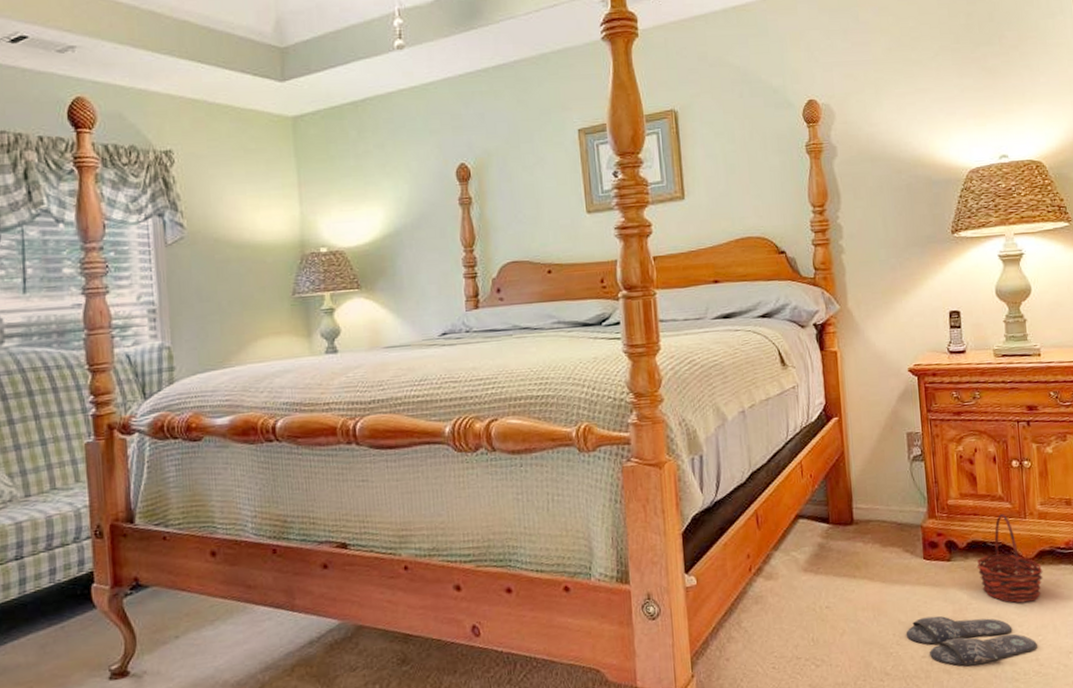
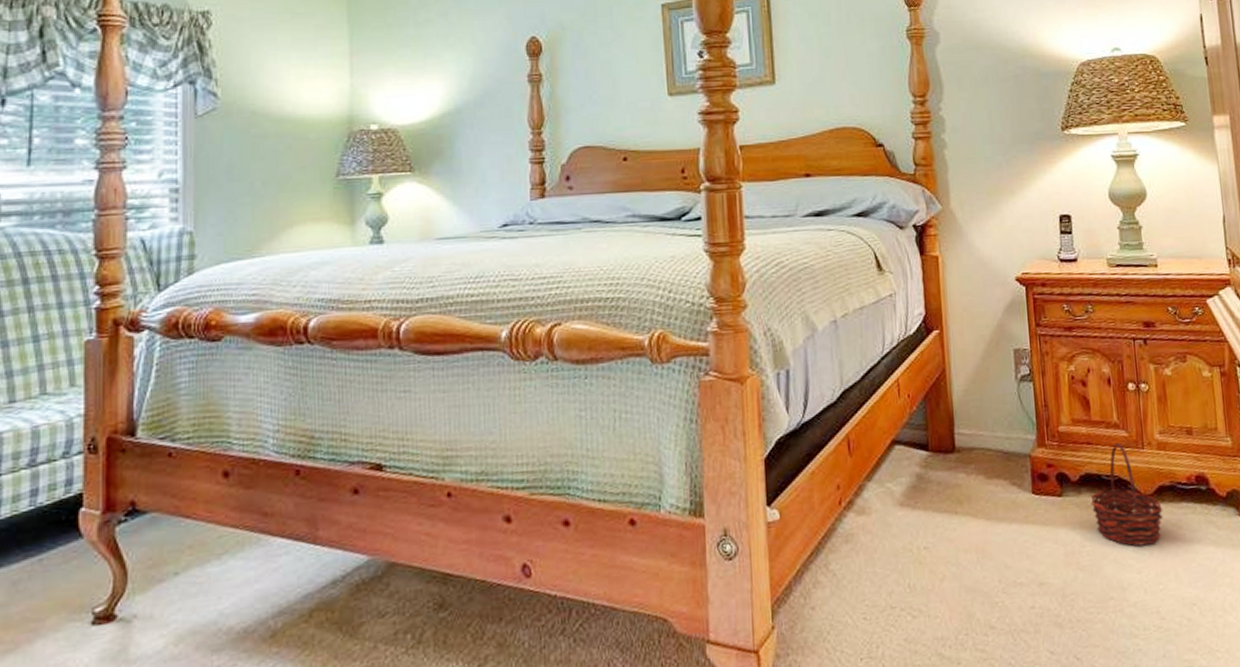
slippers: present [905,615,1037,667] -> none [1012,559,1158,620]

